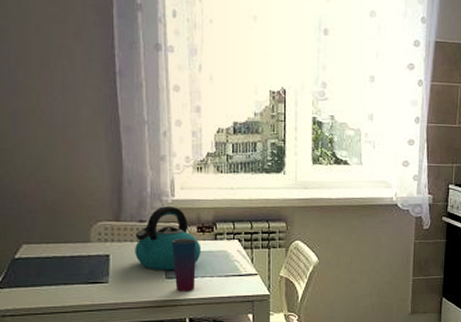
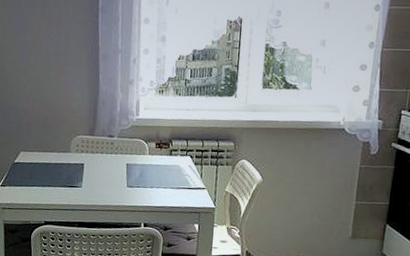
kettle: present [135,206,201,271] -> none [104,124,158,180]
cup: present [172,239,196,292] -> none [134,153,154,200]

